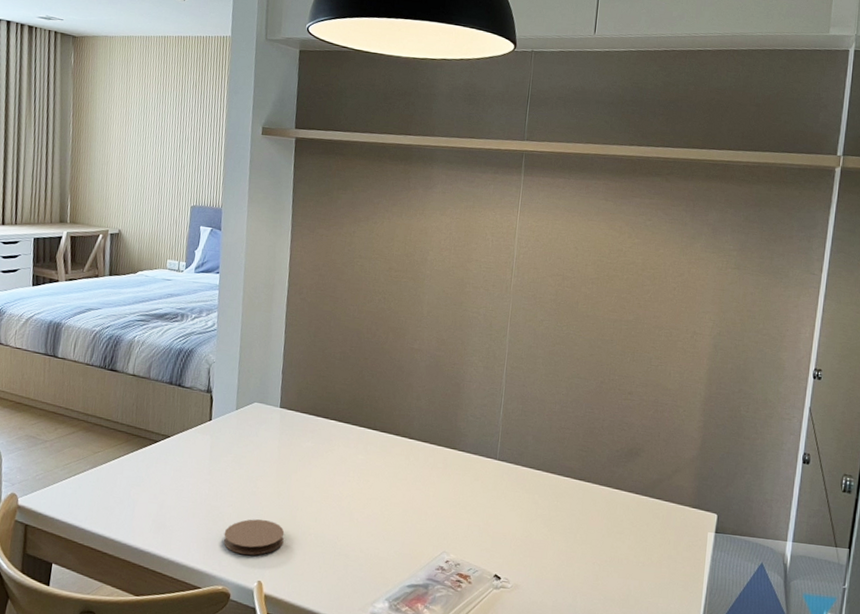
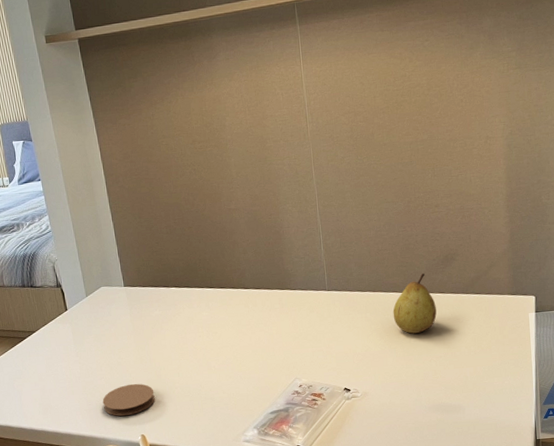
fruit: none [562,462,611,529] -> present [393,273,437,334]

